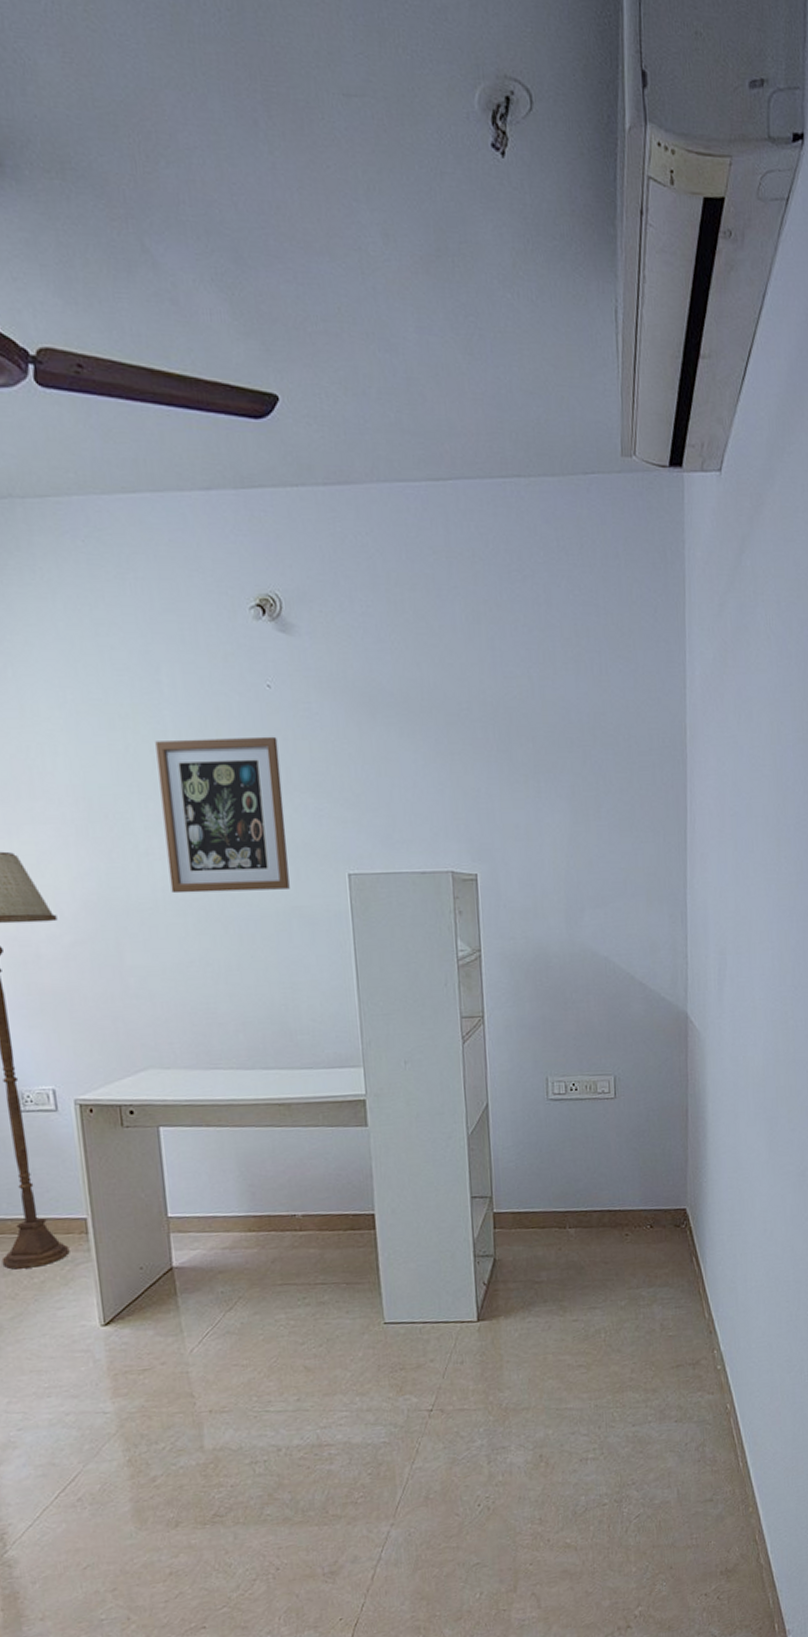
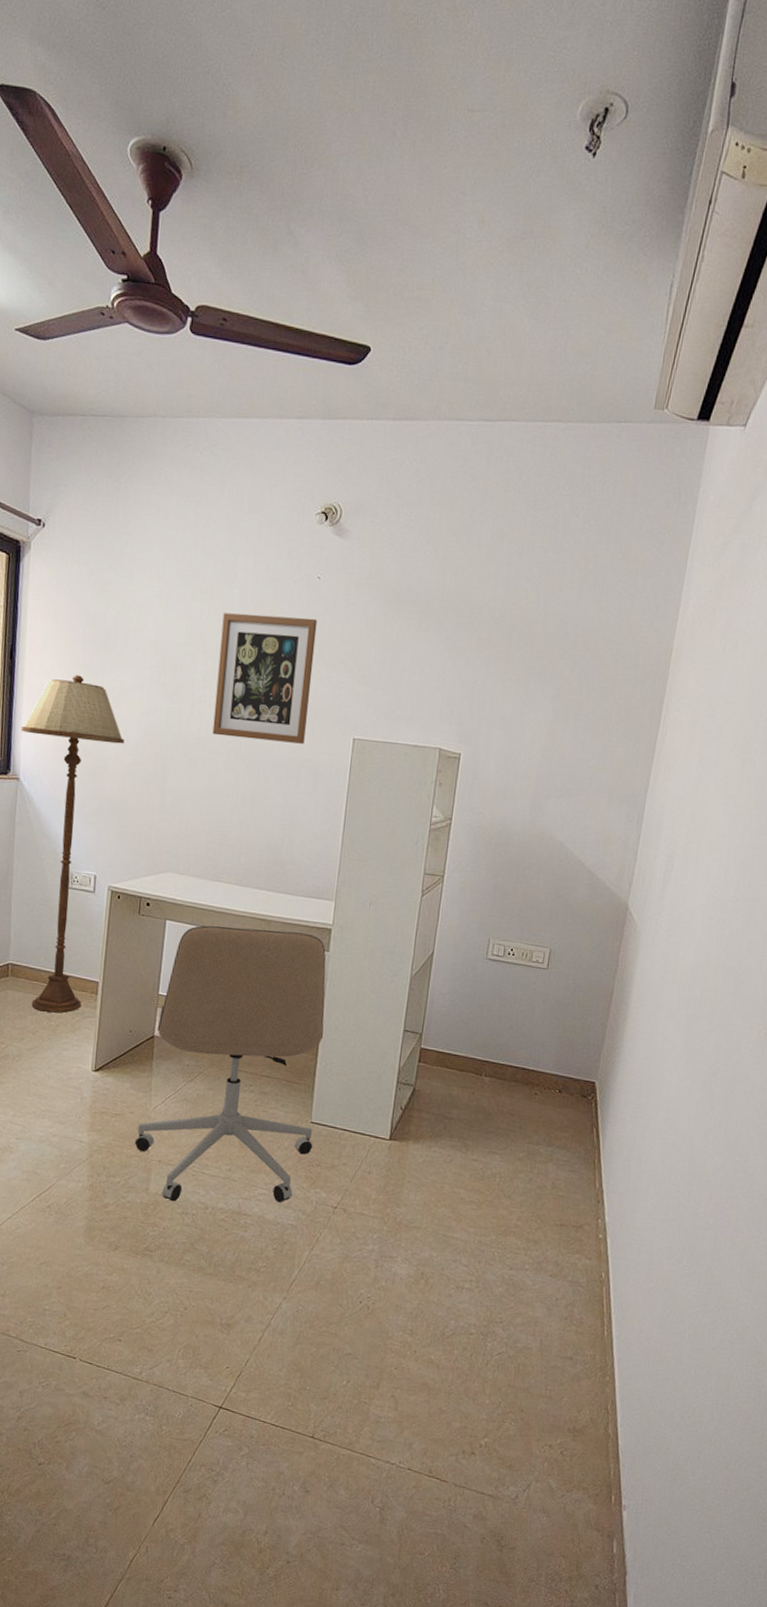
office chair: none [173,1110,392,1454] -> present [134,925,326,1202]

